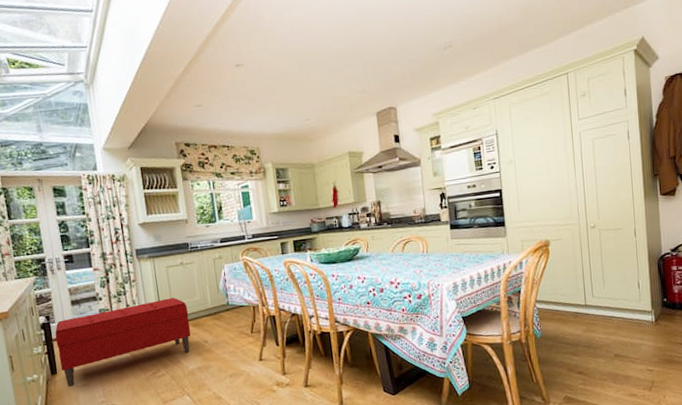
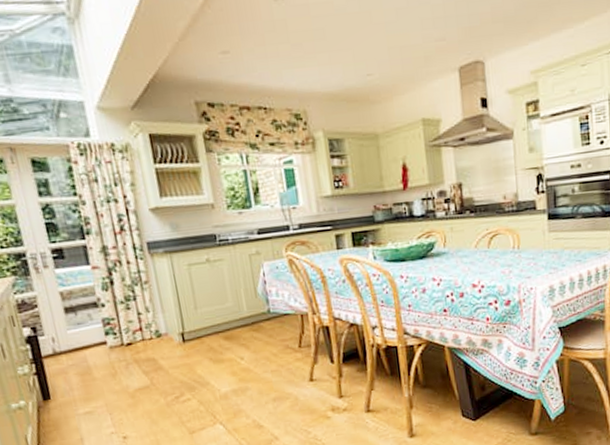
bench: present [55,297,191,388] -> none [44,303,222,416]

